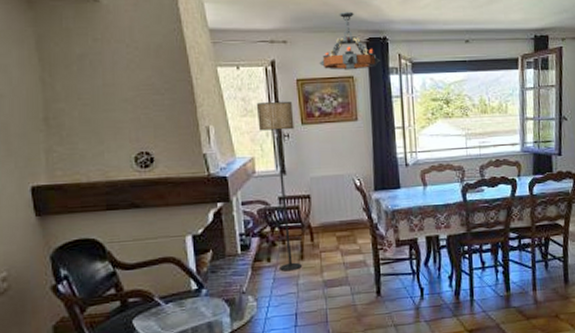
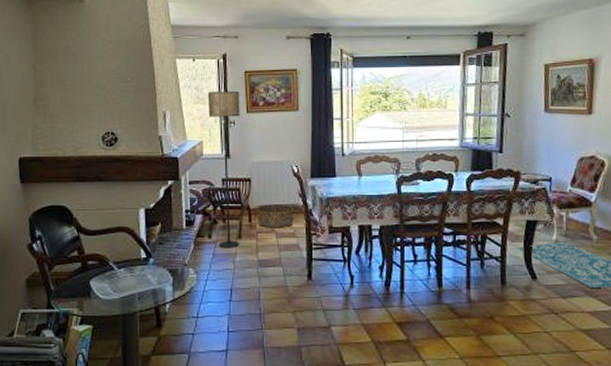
basket: none [318,220,359,247] -> present [256,204,294,228]
chandelier: present [319,11,381,70] -> none [266,9,324,64]

